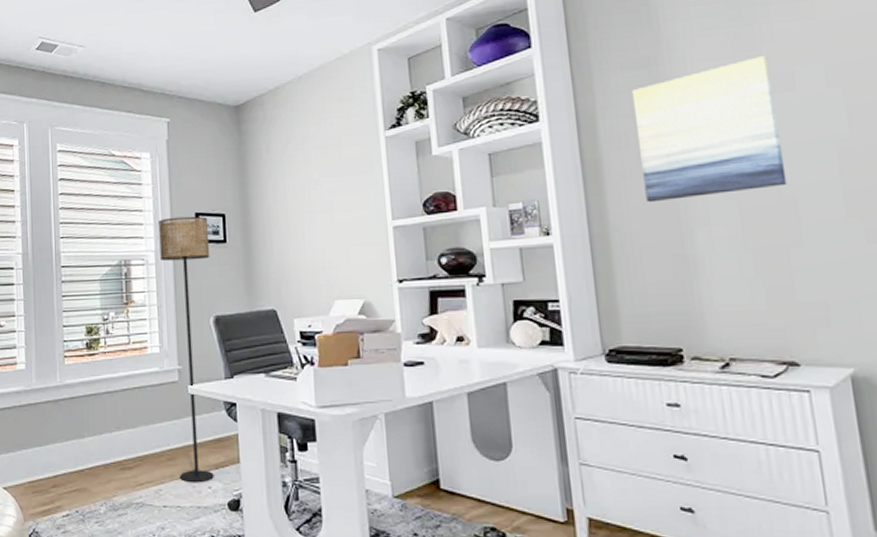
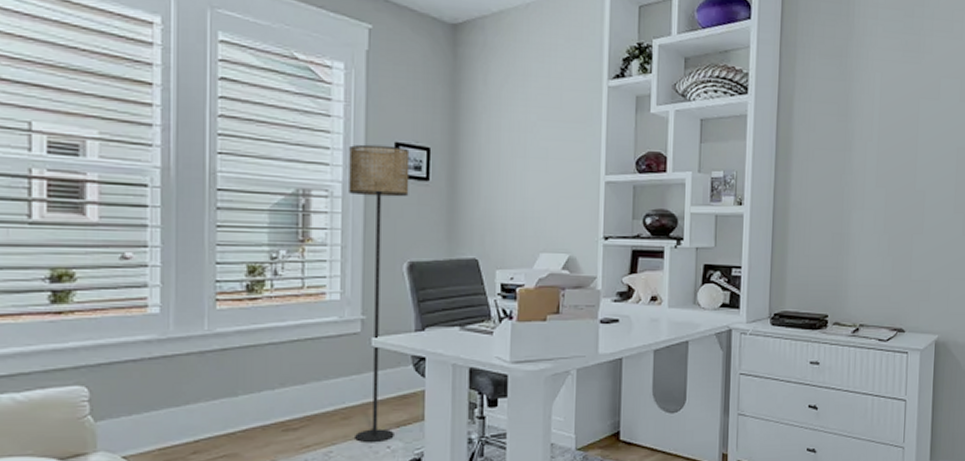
wall art: present [631,56,788,203] -> none [821,64,925,184]

